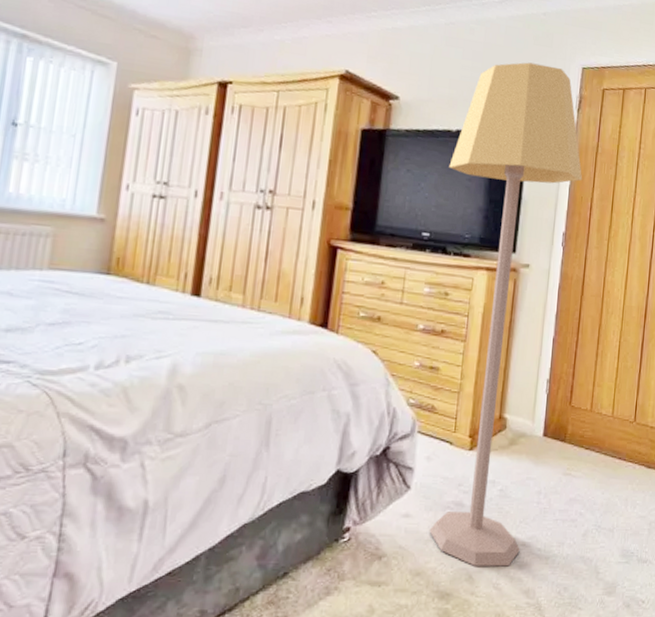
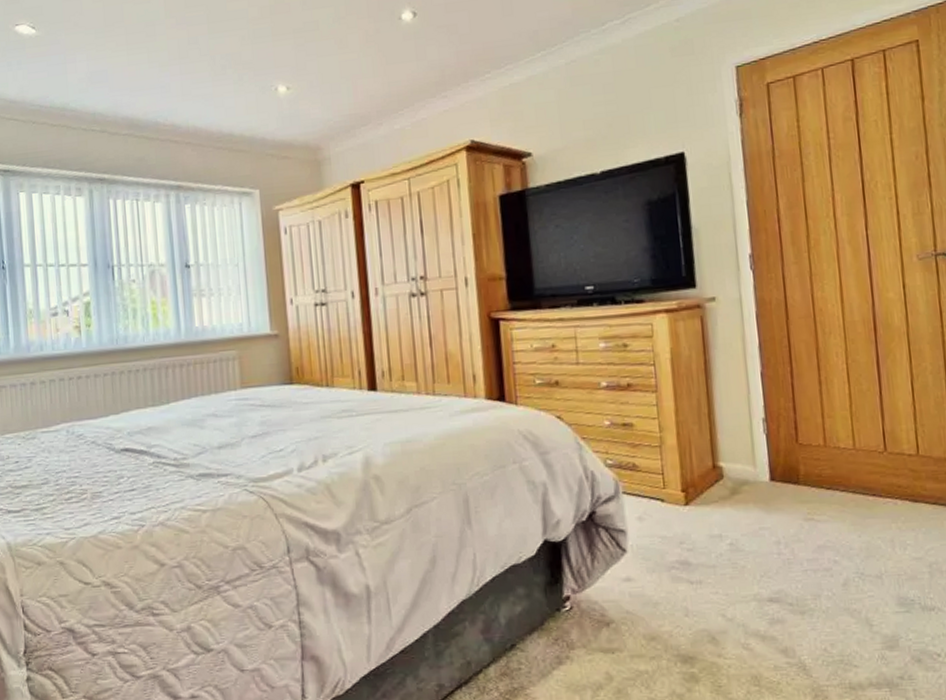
lamp: present [429,62,583,567] -> none [600,74,767,627]

